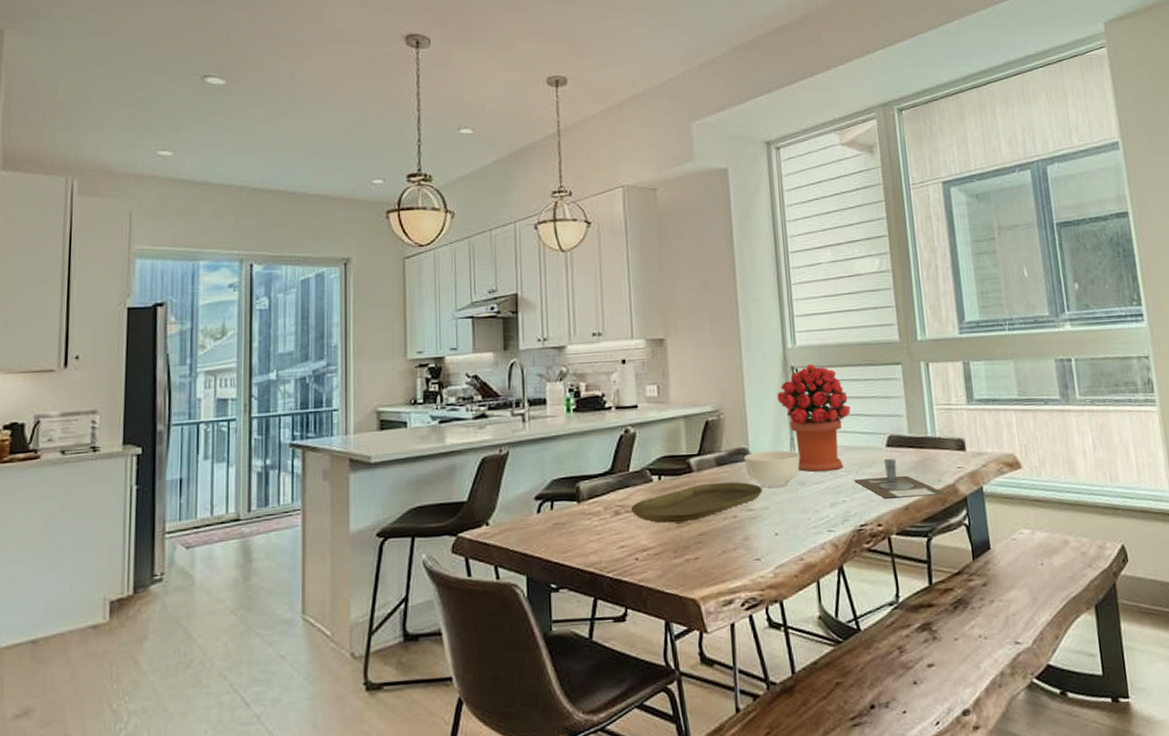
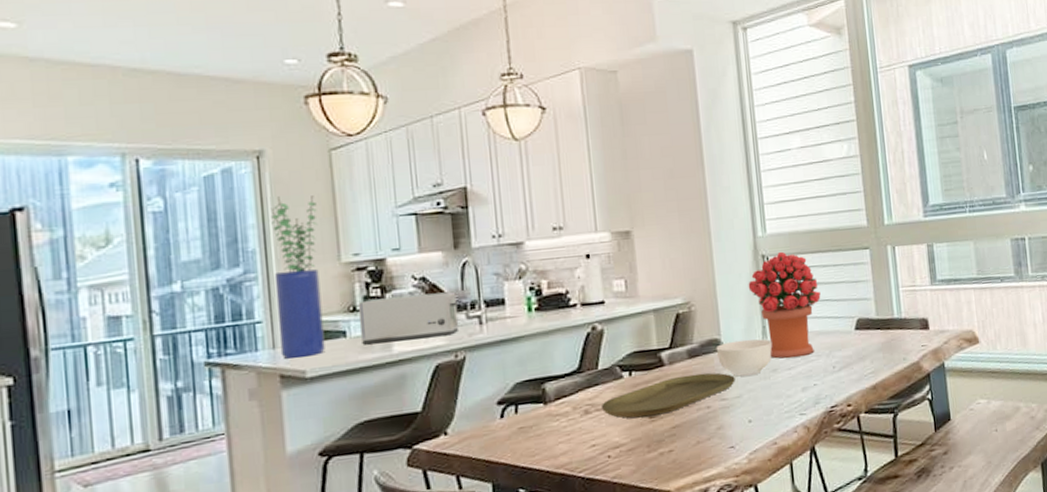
vase: none [351,298,390,444] -> present [270,195,325,359]
toaster: none [418,390,505,436] -> present [357,291,459,345]
place setting: present [854,459,946,499] -> none [825,341,911,380]

